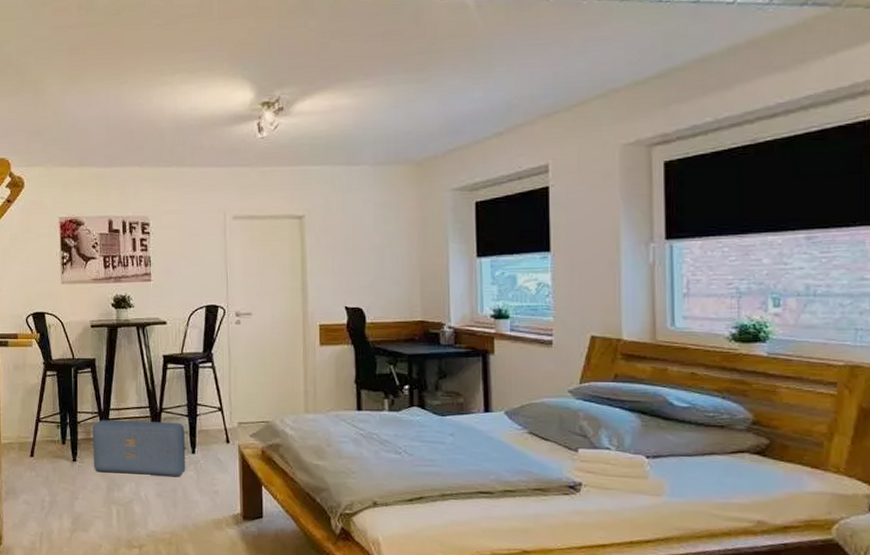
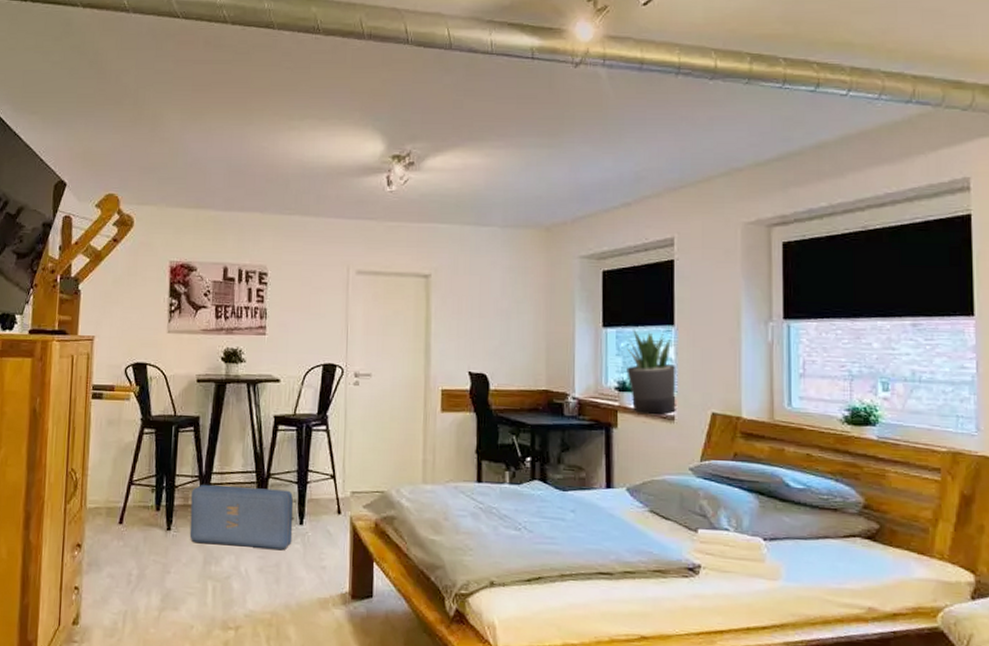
planter: none [502,256,554,342] -> present [627,327,676,416]

